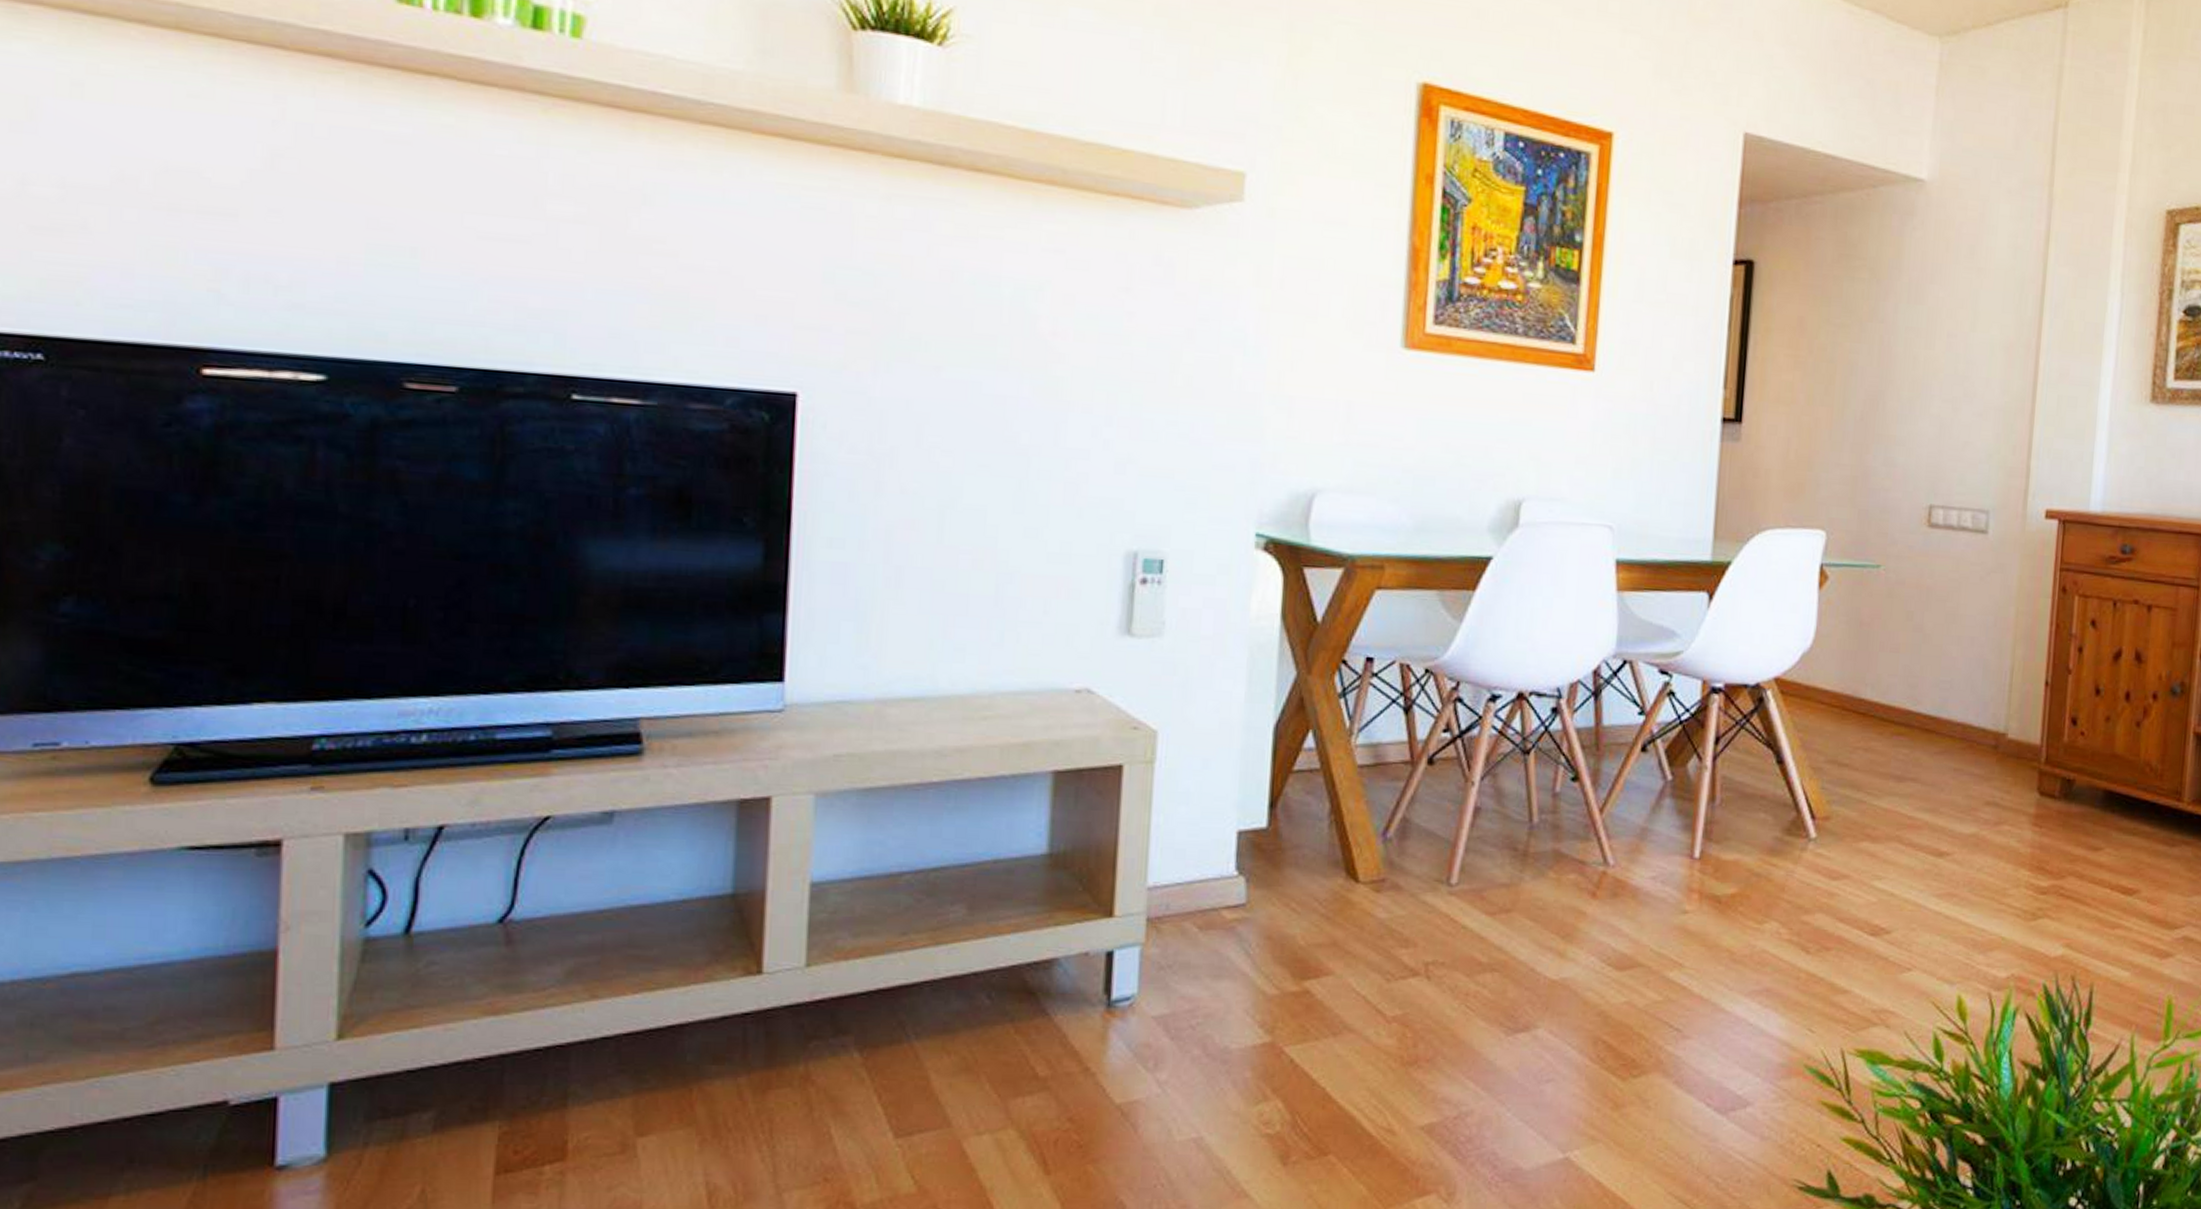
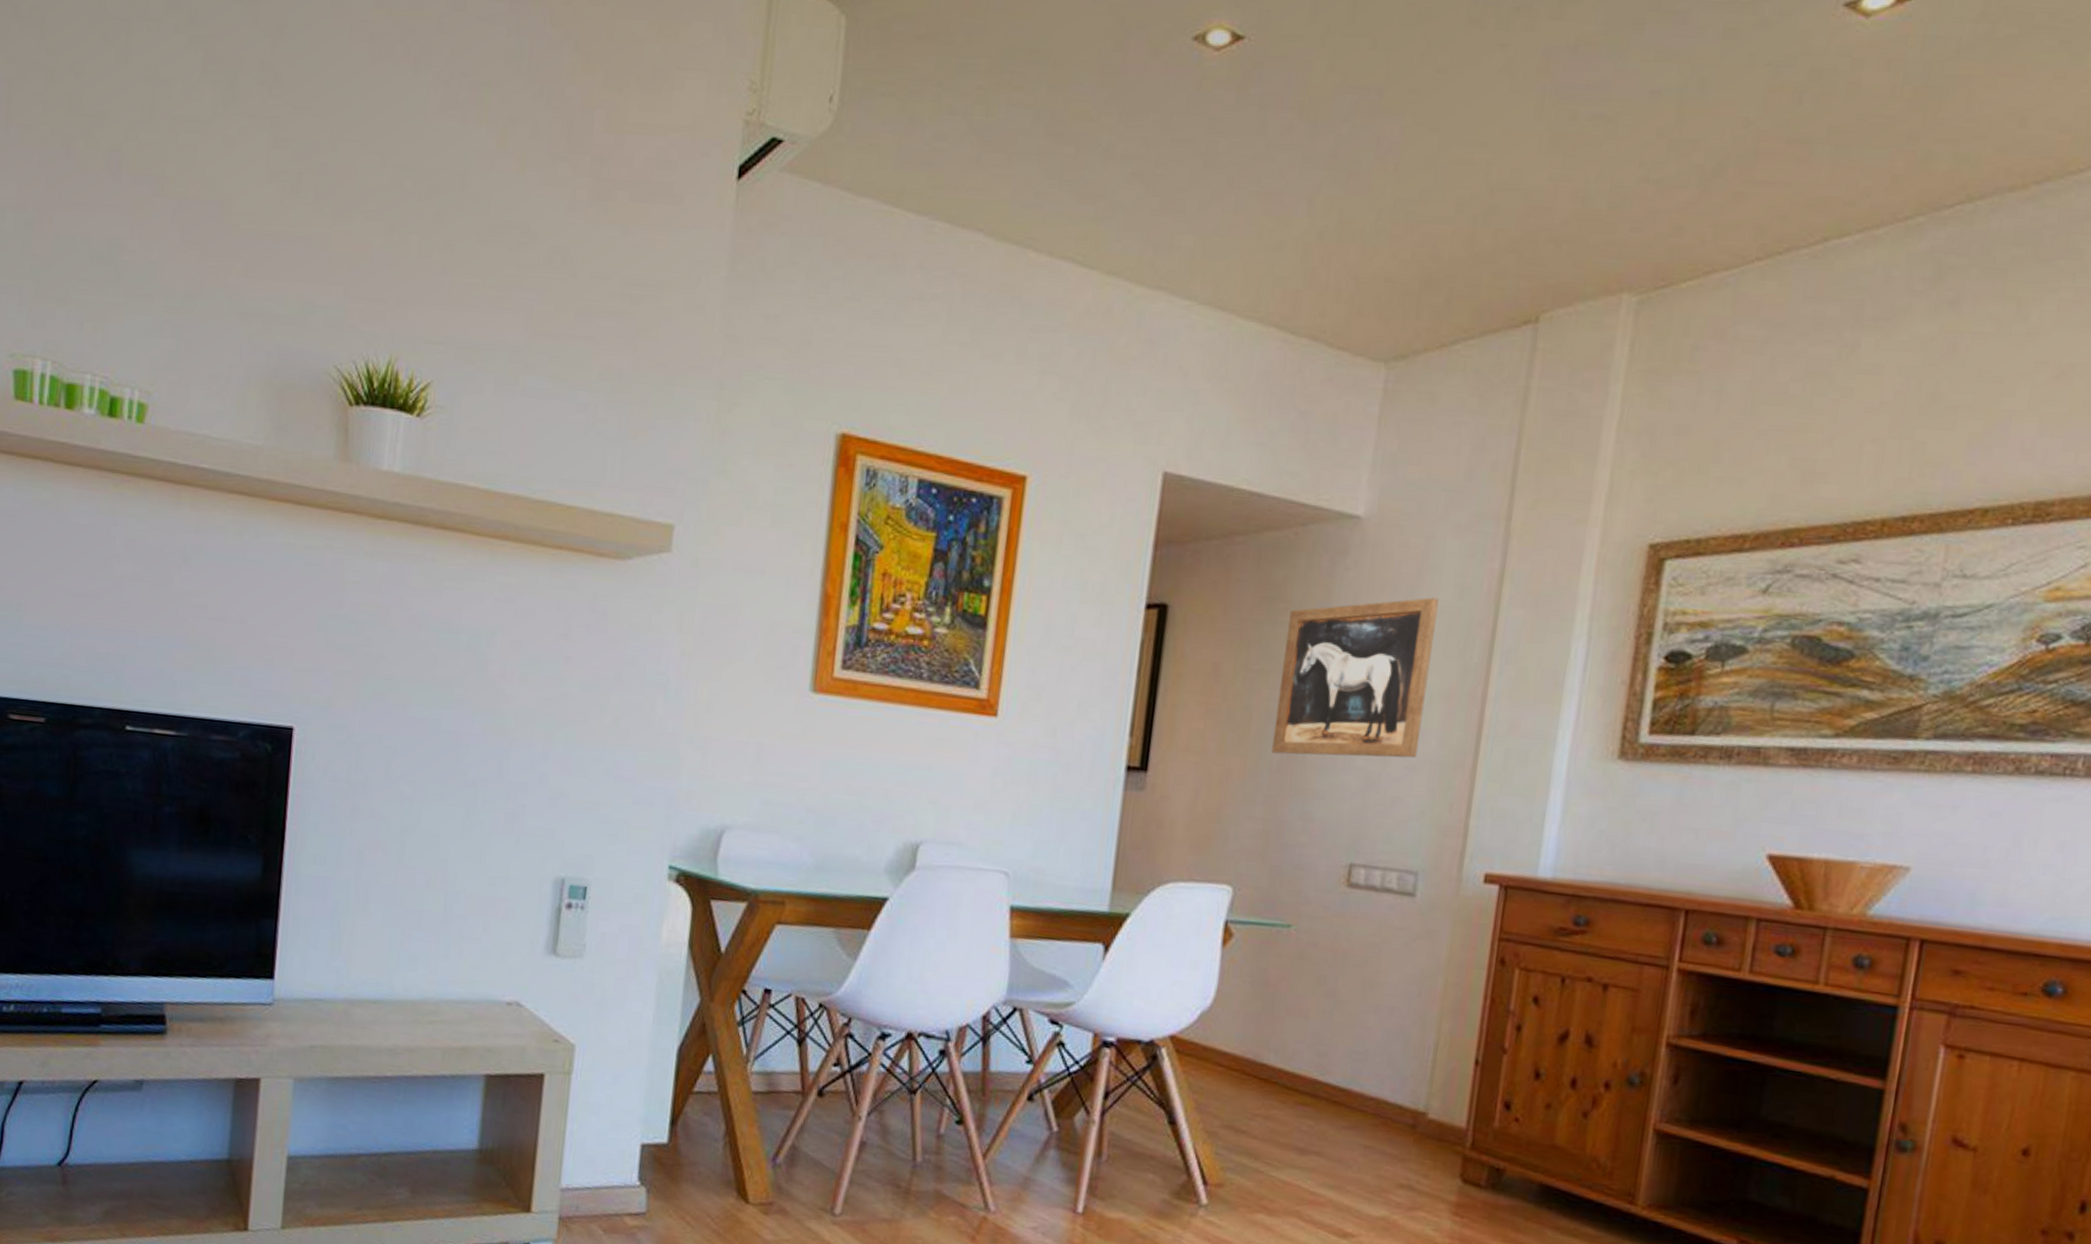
wall art: none [1854,256,1995,405] -> present [1271,597,1439,758]

